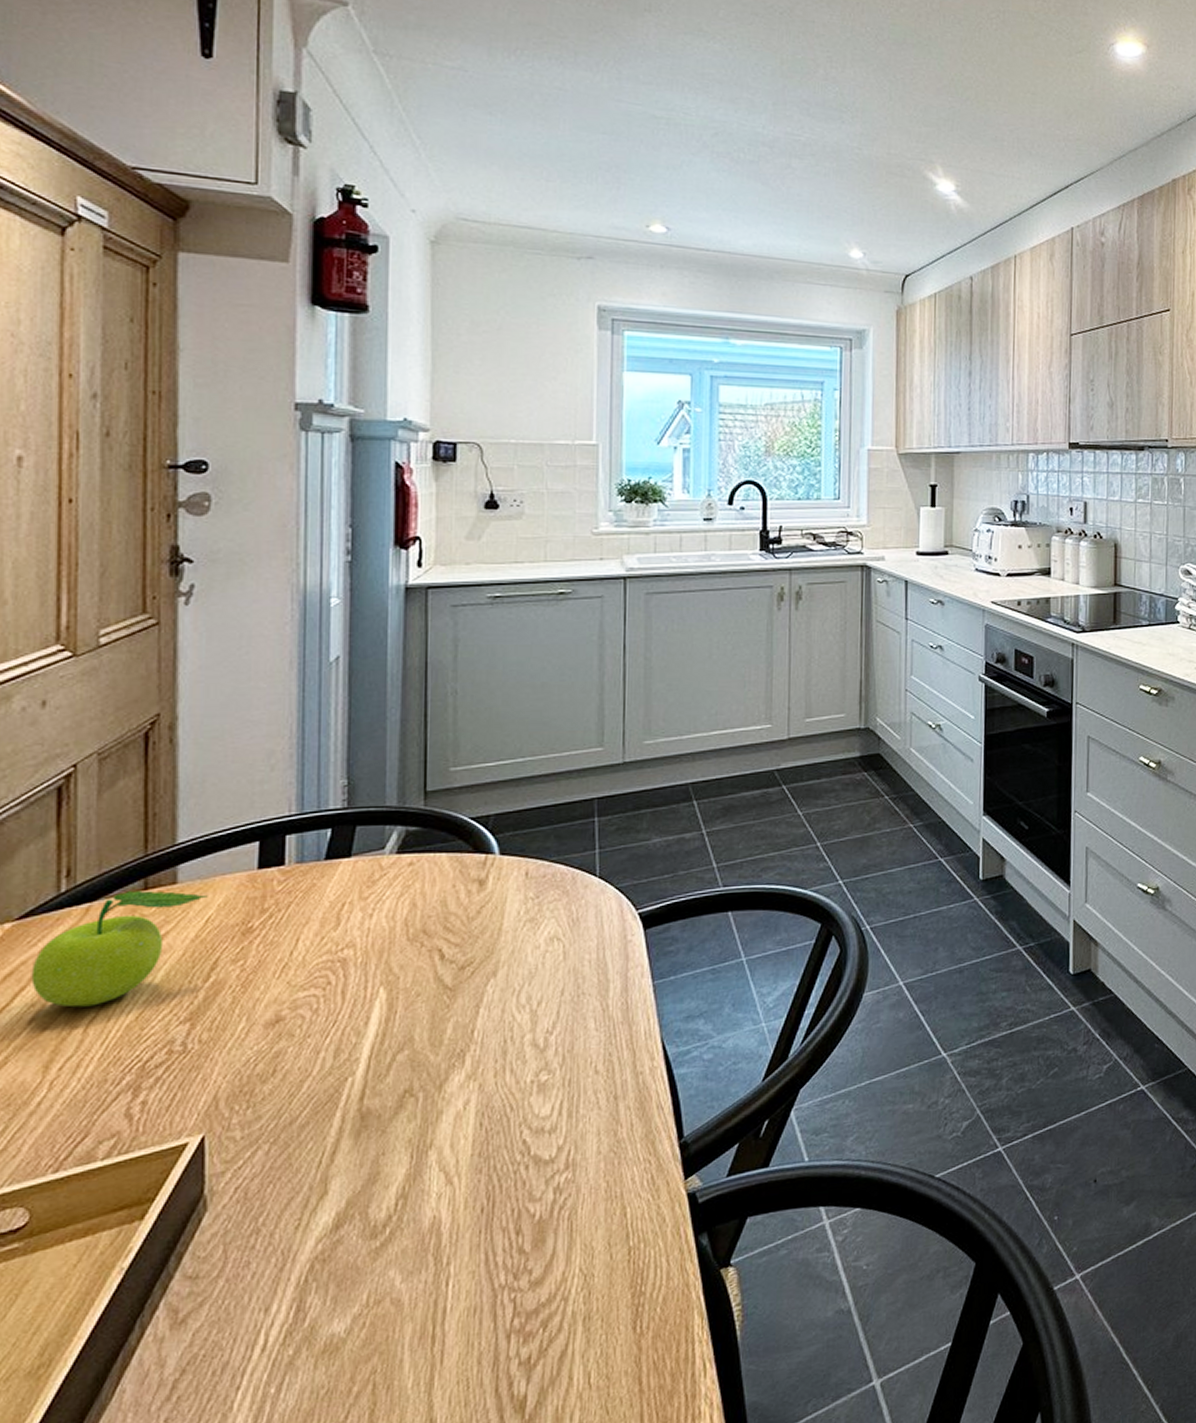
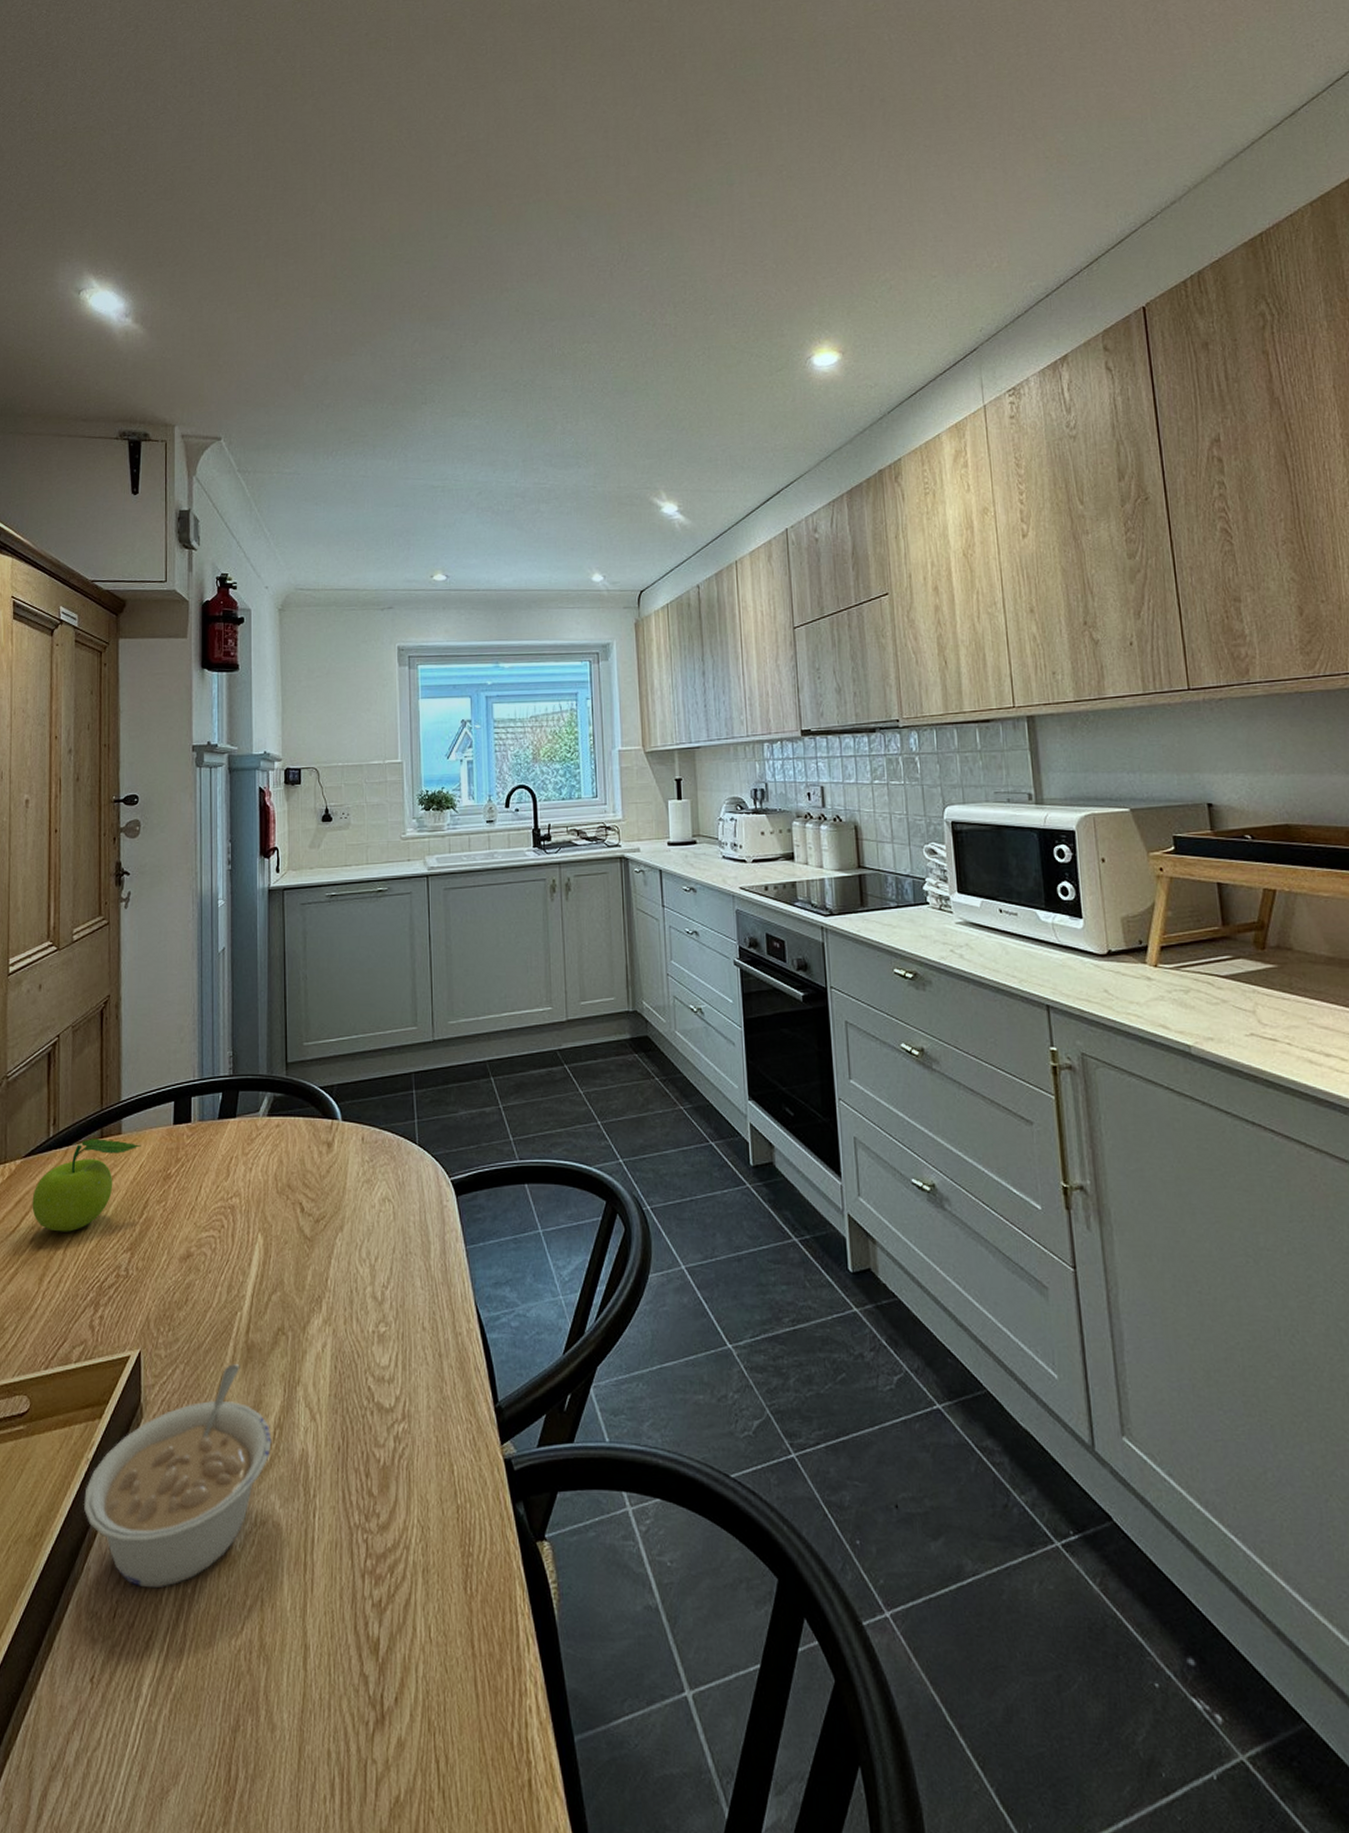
legume: none [114,1135,392,1399] -> present [83,1364,272,1589]

